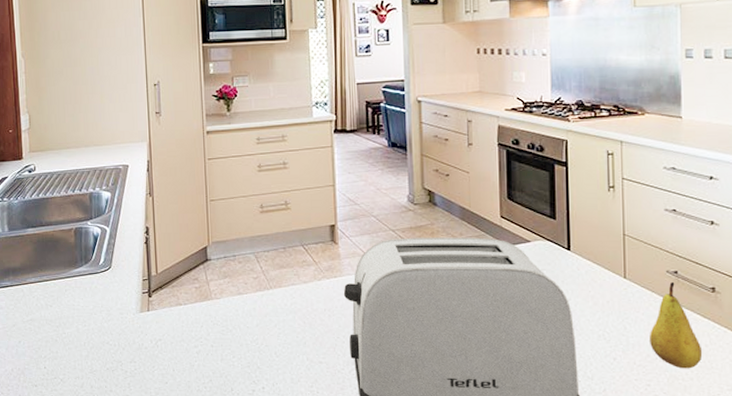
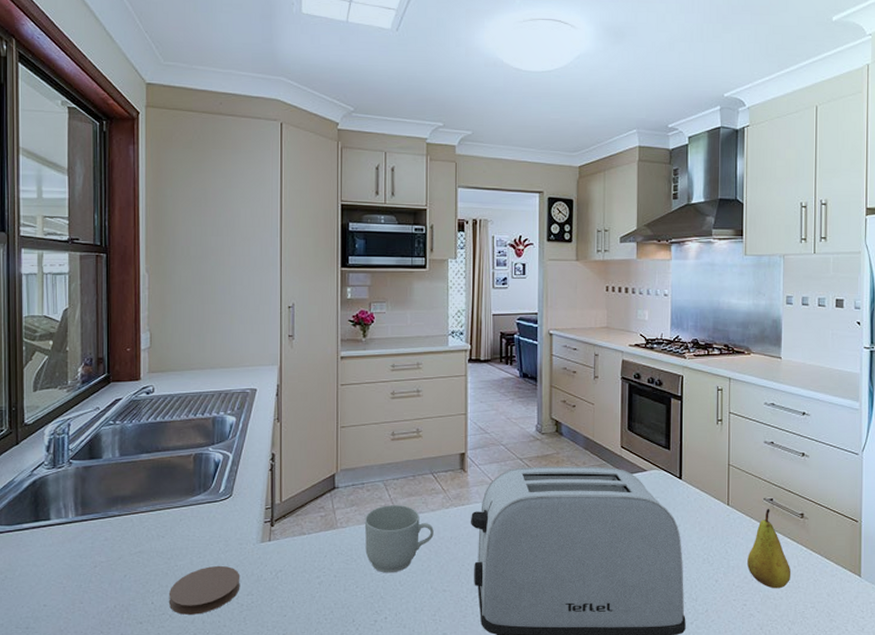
coaster: none [59,333,124,379] -> present [168,565,240,615]
mug: none [237,277,307,344] -> present [364,505,434,573]

